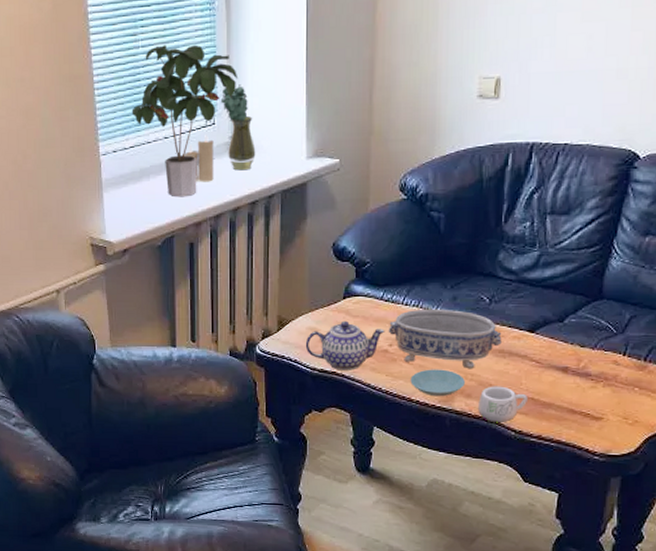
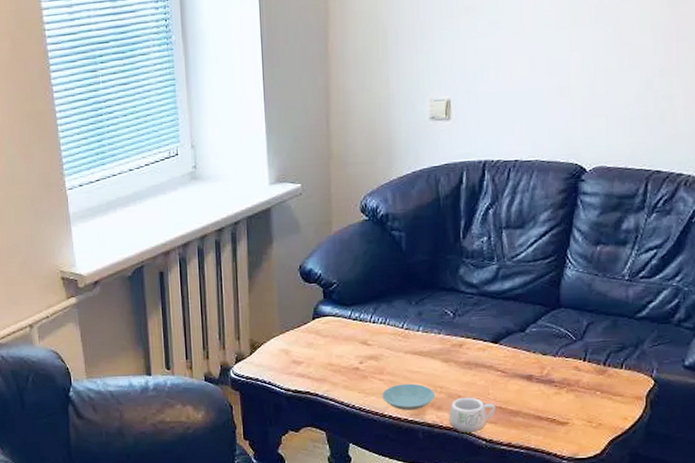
potted plant: present [132,44,239,198] -> none [95,78,199,228]
candle: present [184,134,214,182] -> none [149,165,180,212]
vase: present [220,84,256,171] -> none [182,115,220,199]
teapot: present [305,320,385,370] -> none [278,341,355,390]
decorative bowl: present [388,309,502,369] -> none [357,324,467,382]

